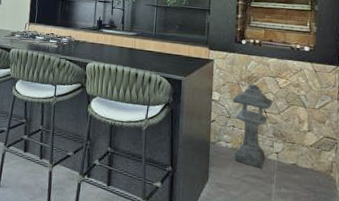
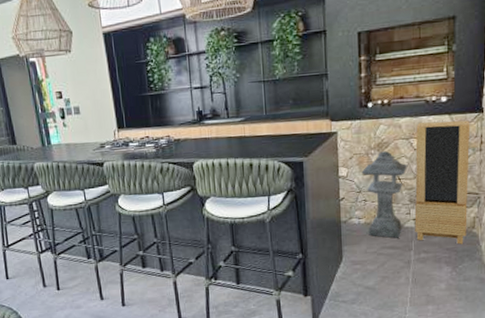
storage cabinet: none [277,65,329,186] -> present [414,120,470,245]

